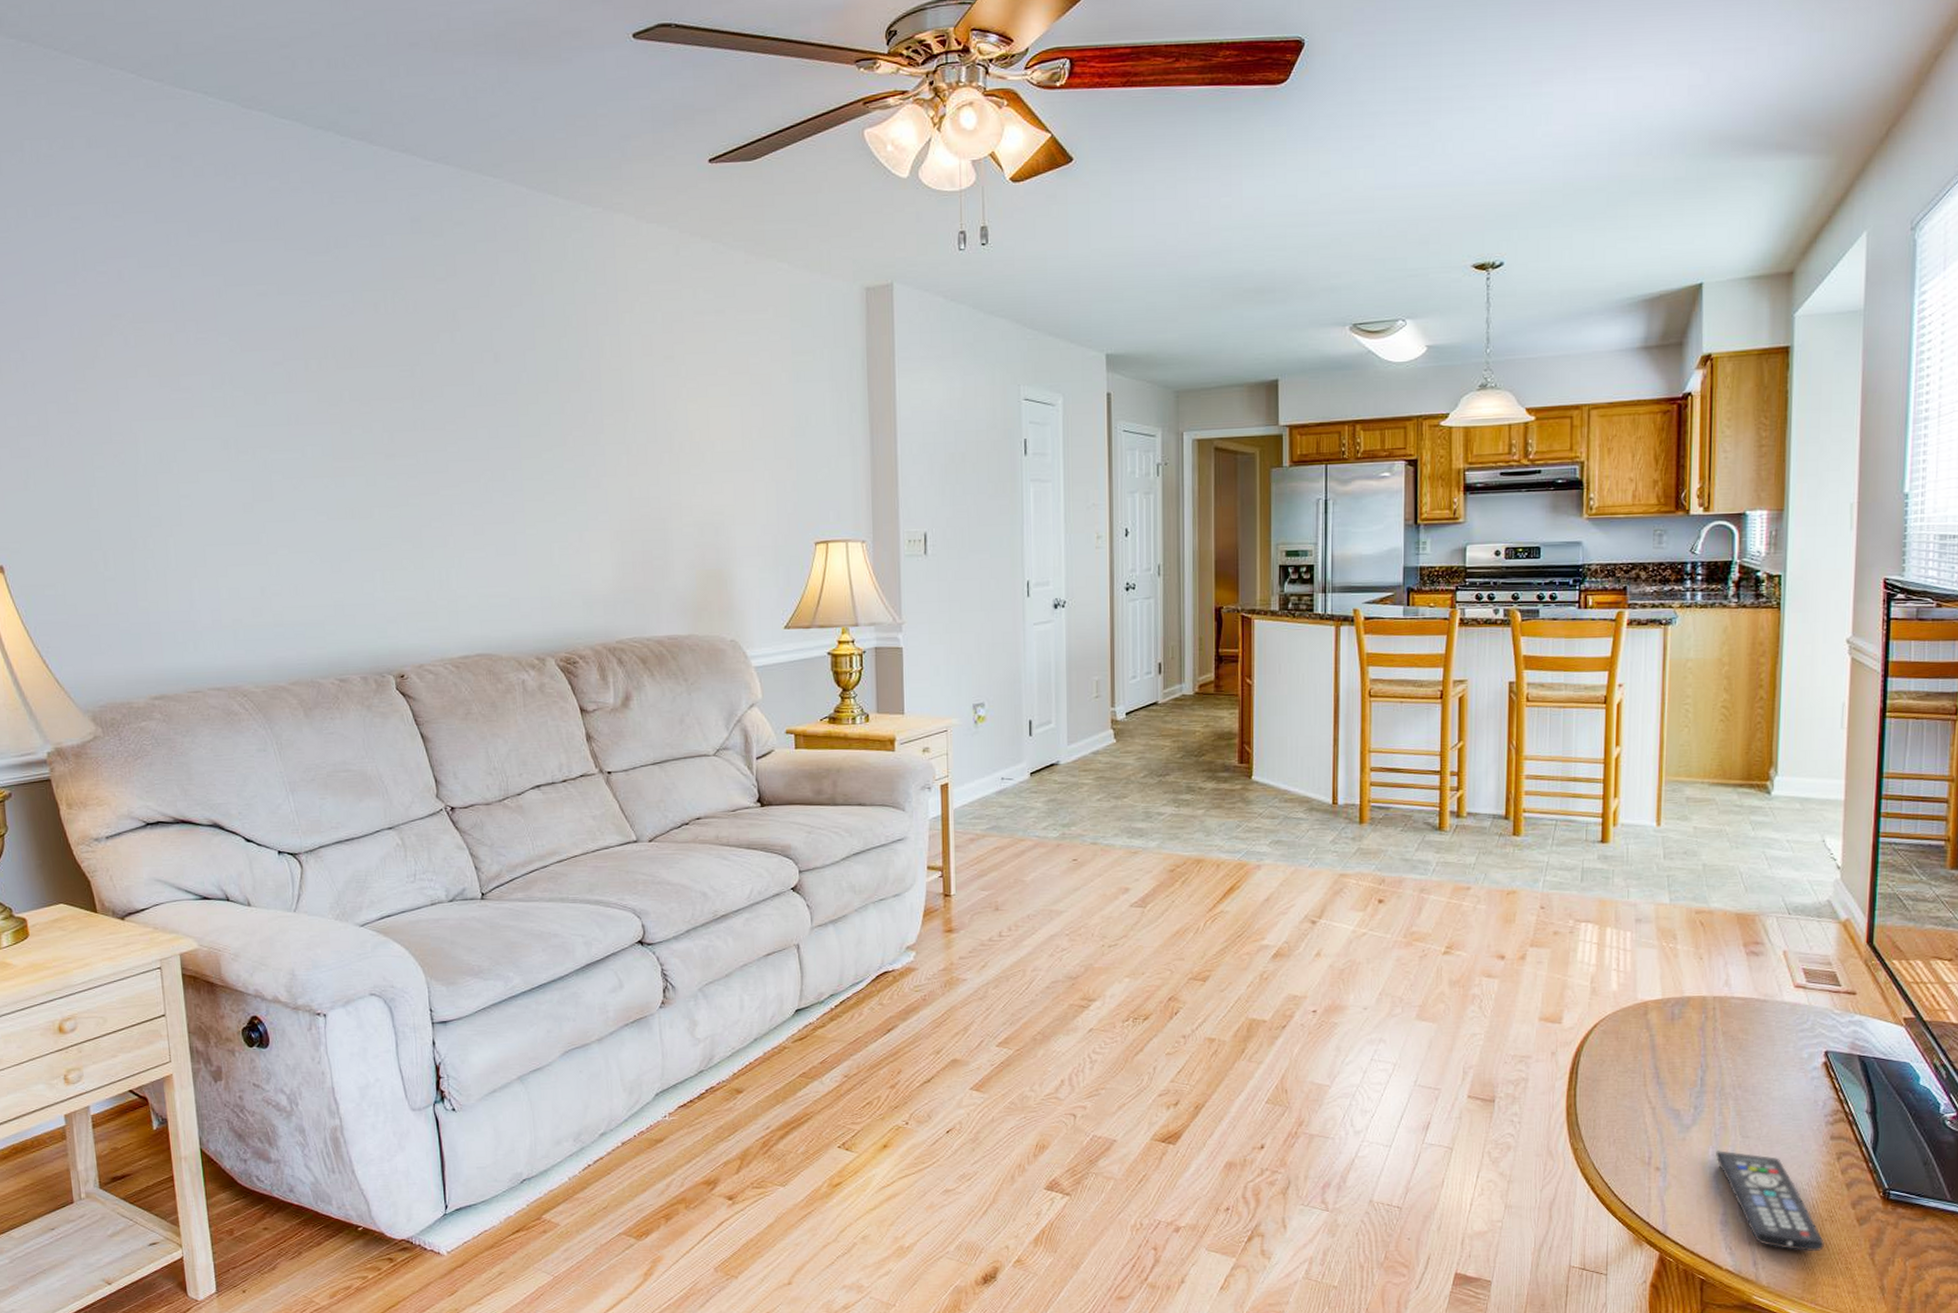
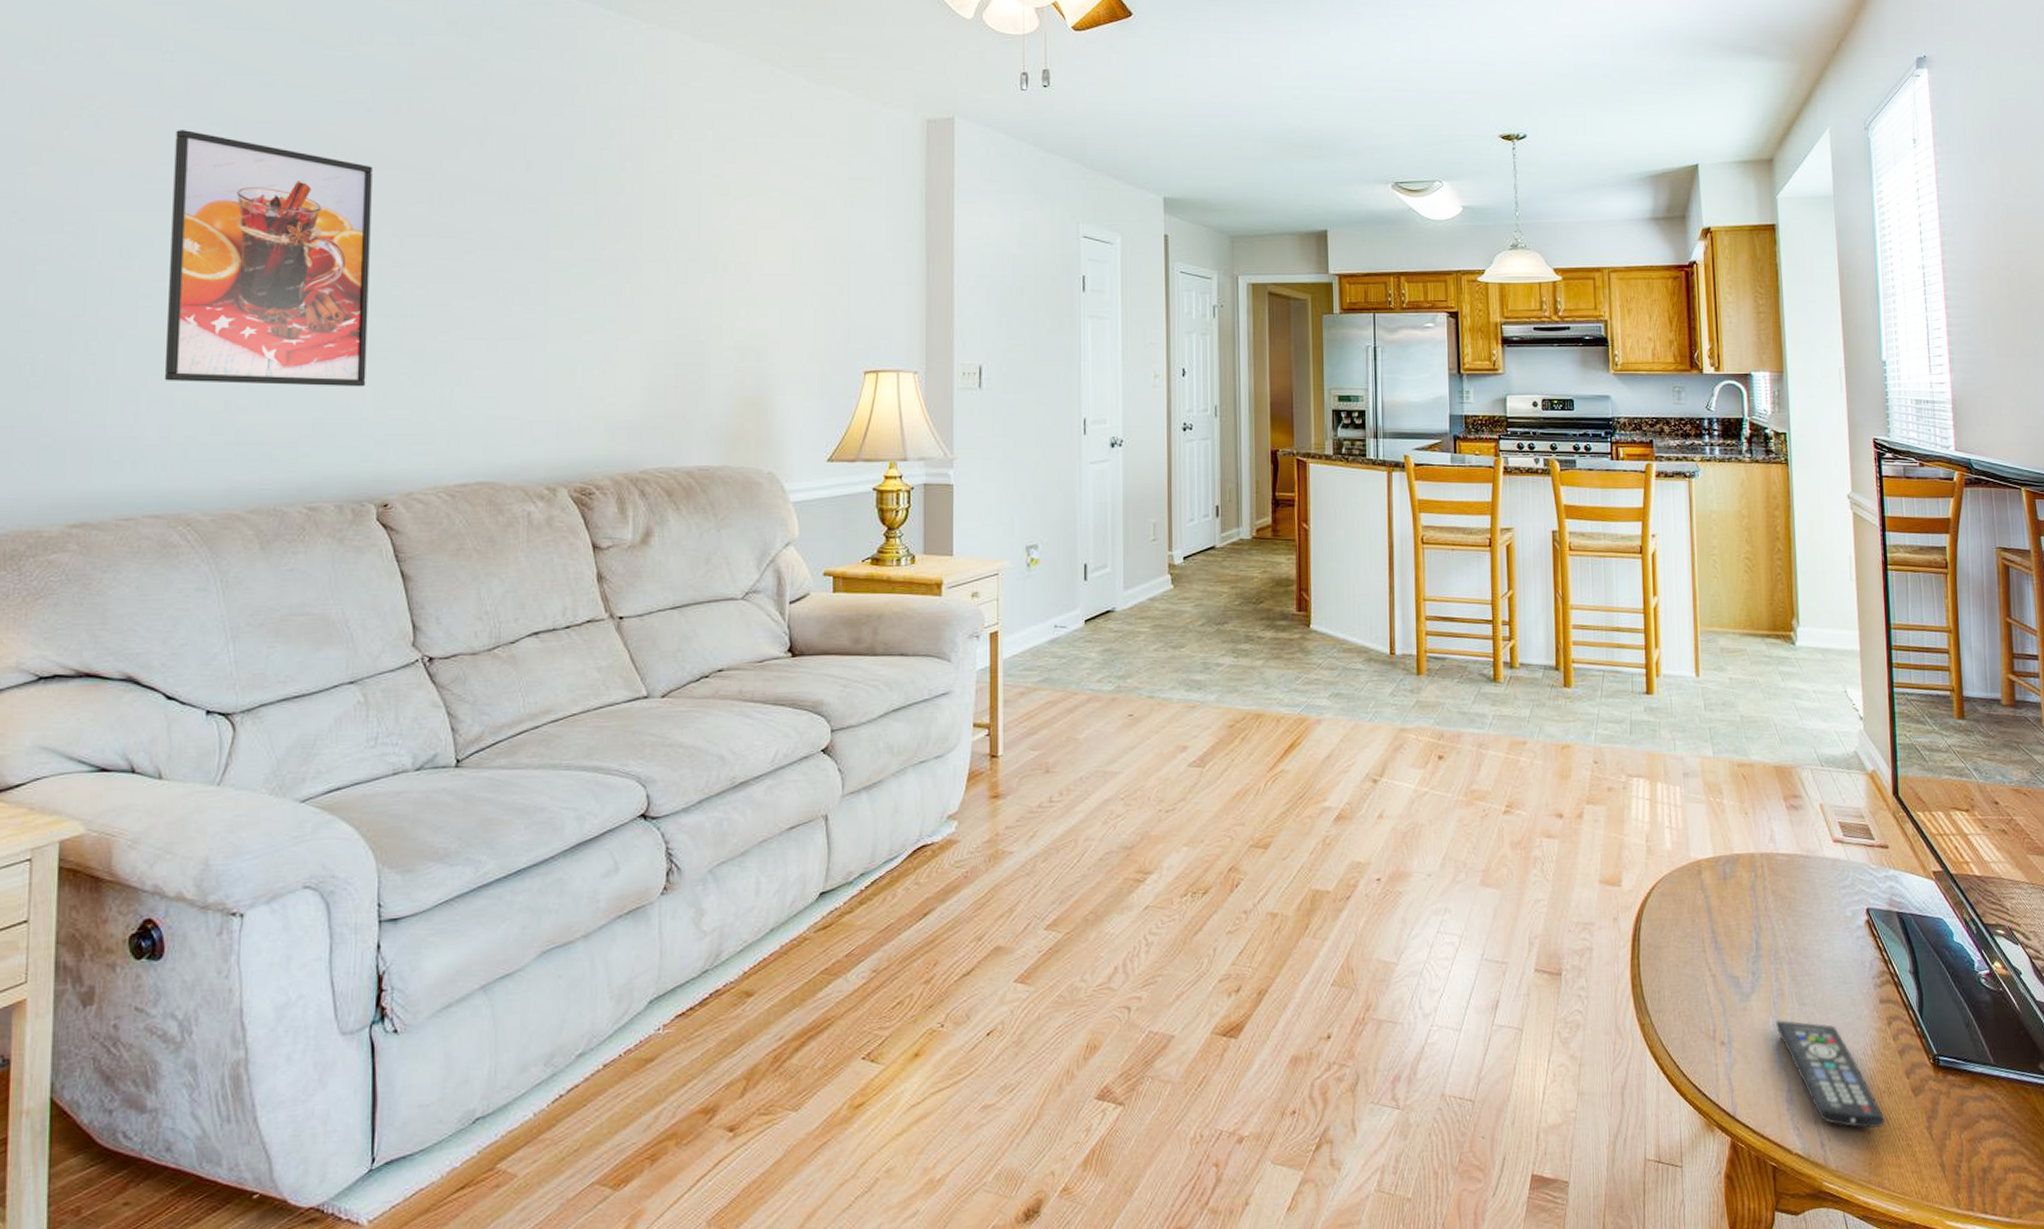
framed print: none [191,341,375,572] -> present [164,130,372,387]

